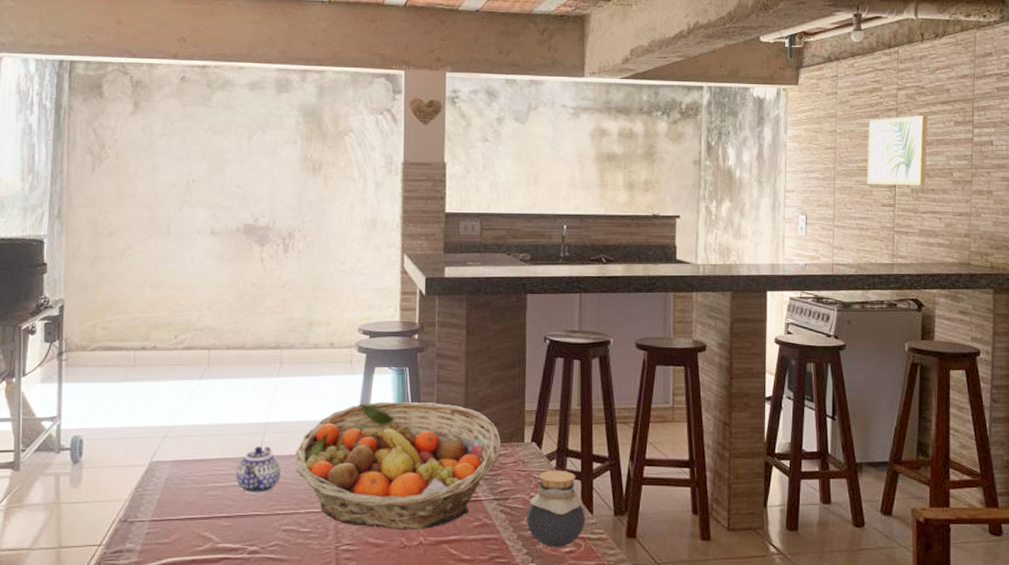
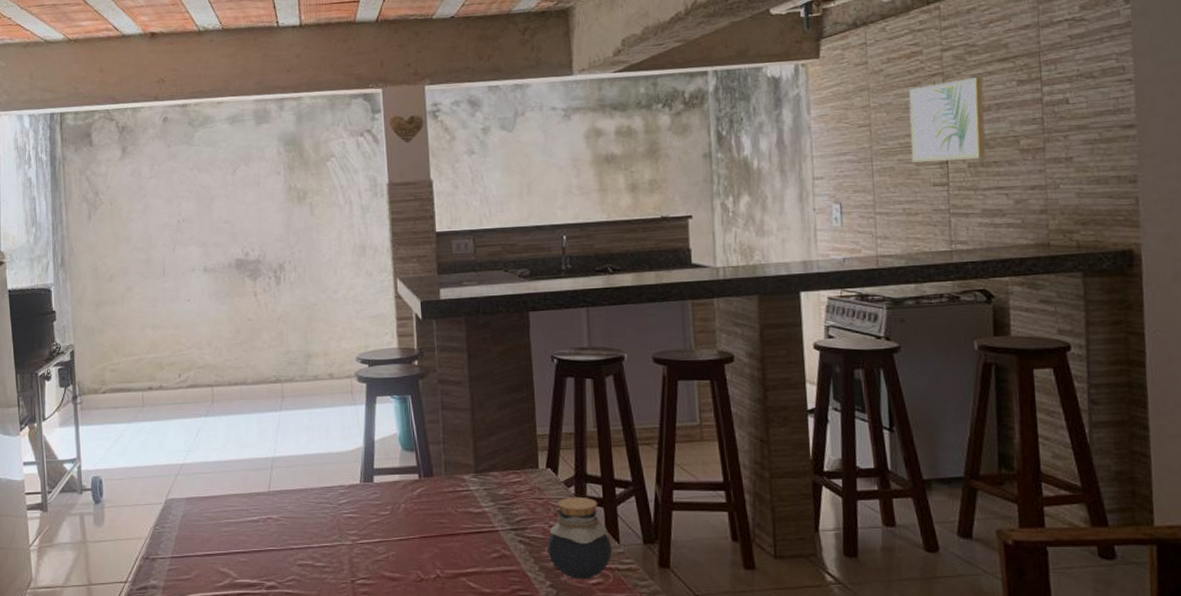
teapot: present [235,446,281,495] -> none [247,481,292,530]
fruit basket: present [294,401,501,530] -> none [303,430,514,563]

